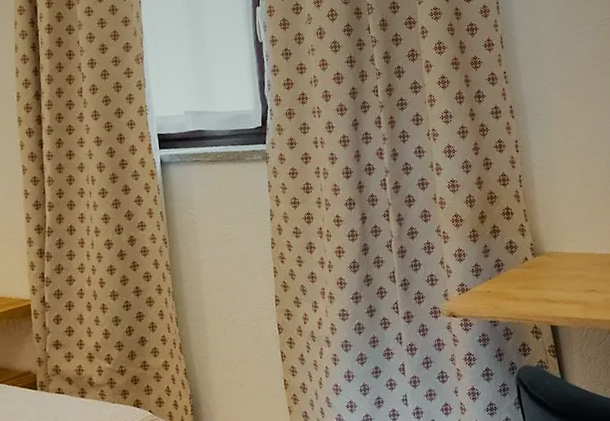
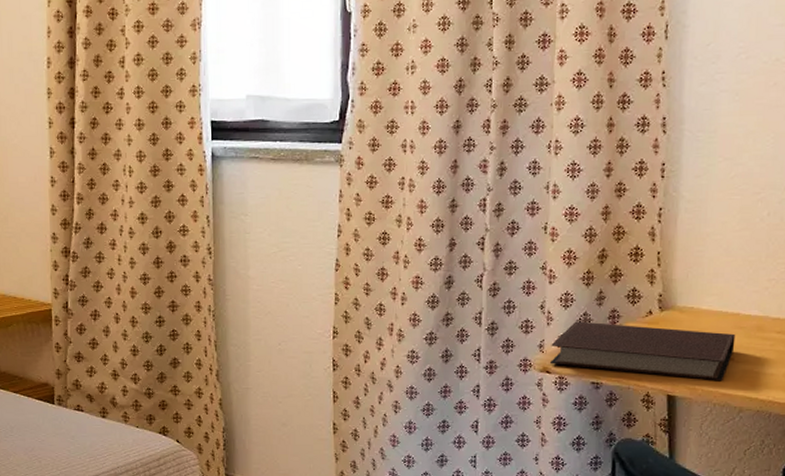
notebook: none [453,270,595,310] -> present [550,321,736,381]

